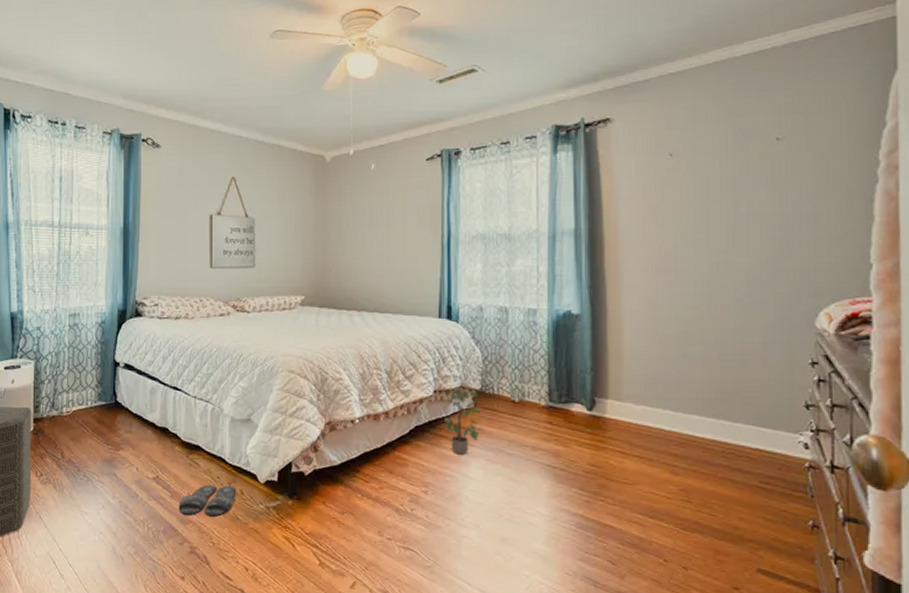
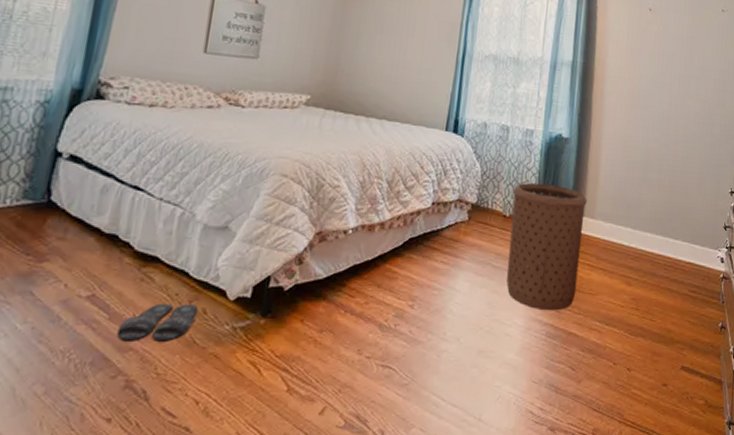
potted plant: present [445,387,485,455] -> none [439,200,476,267]
laundry basket: none [519,365,610,501] -> present [506,182,587,311]

